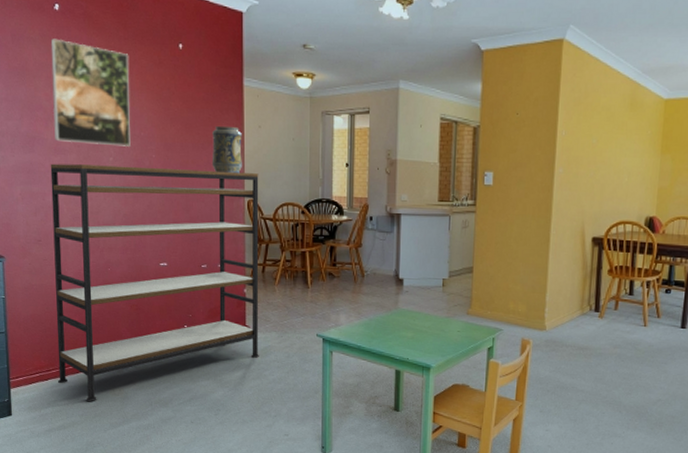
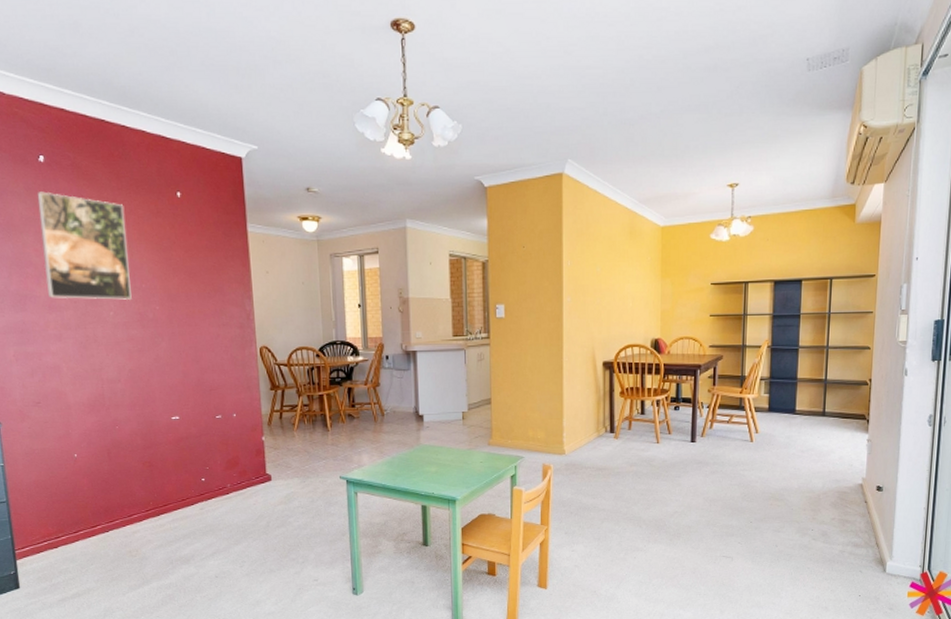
shelving unit: present [50,163,259,402] -> none [45,319,282,566]
decorative vase: present [211,125,242,174] -> none [218,273,252,321]

